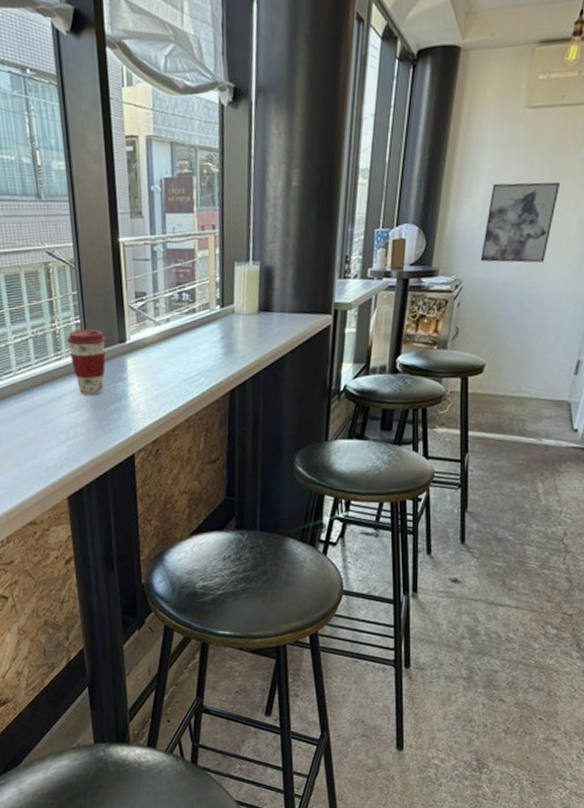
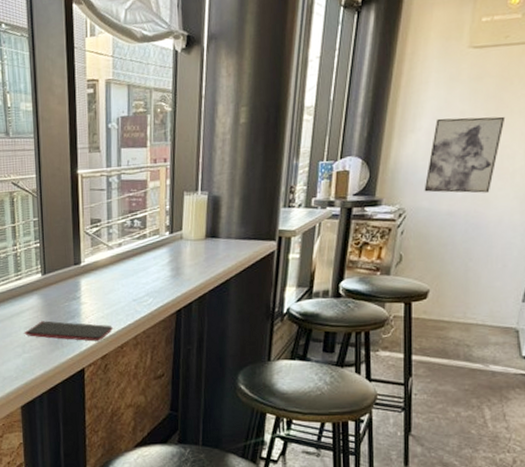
coffee cup: present [66,328,106,396] -> none [26,251,62,313]
smartphone: none [66,404,164,426] -> present [23,321,114,342]

